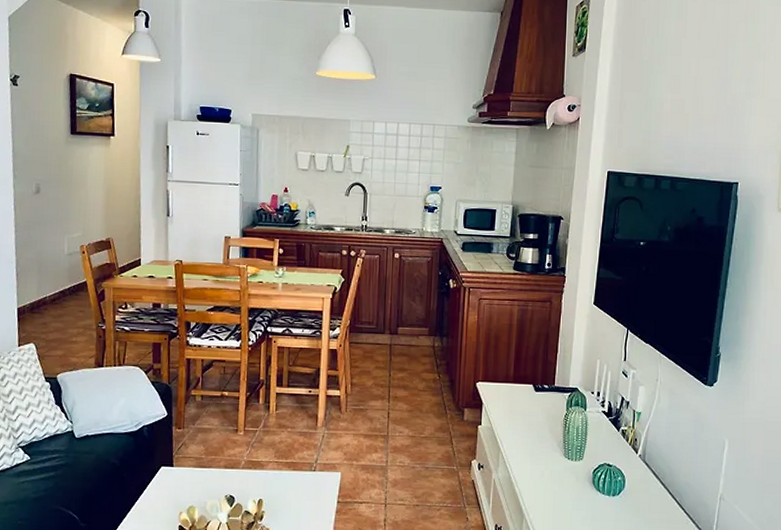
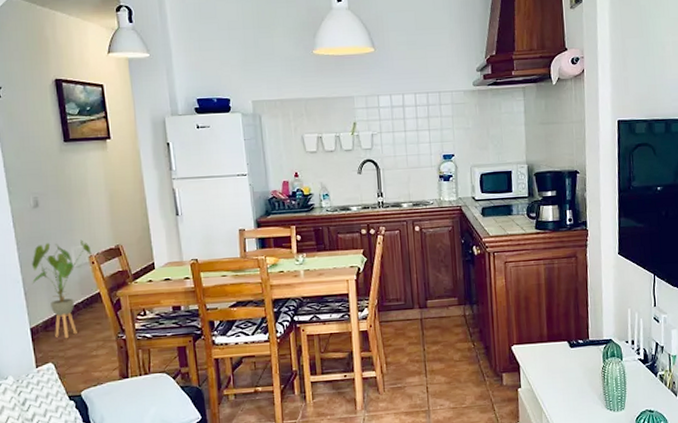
house plant: none [25,229,86,321] -> present [31,239,95,338]

